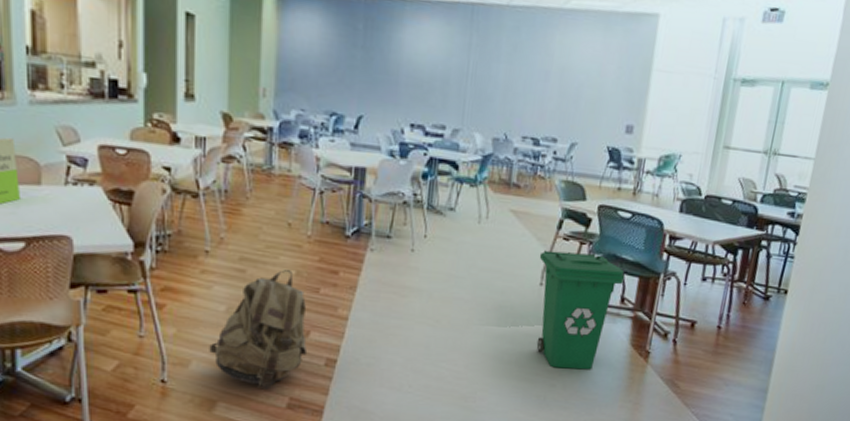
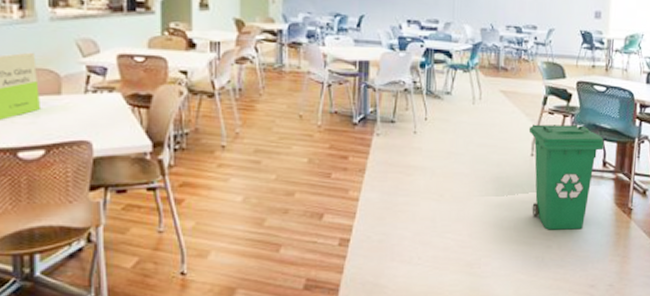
backpack: present [209,270,308,390] -> none [227,158,322,273]

